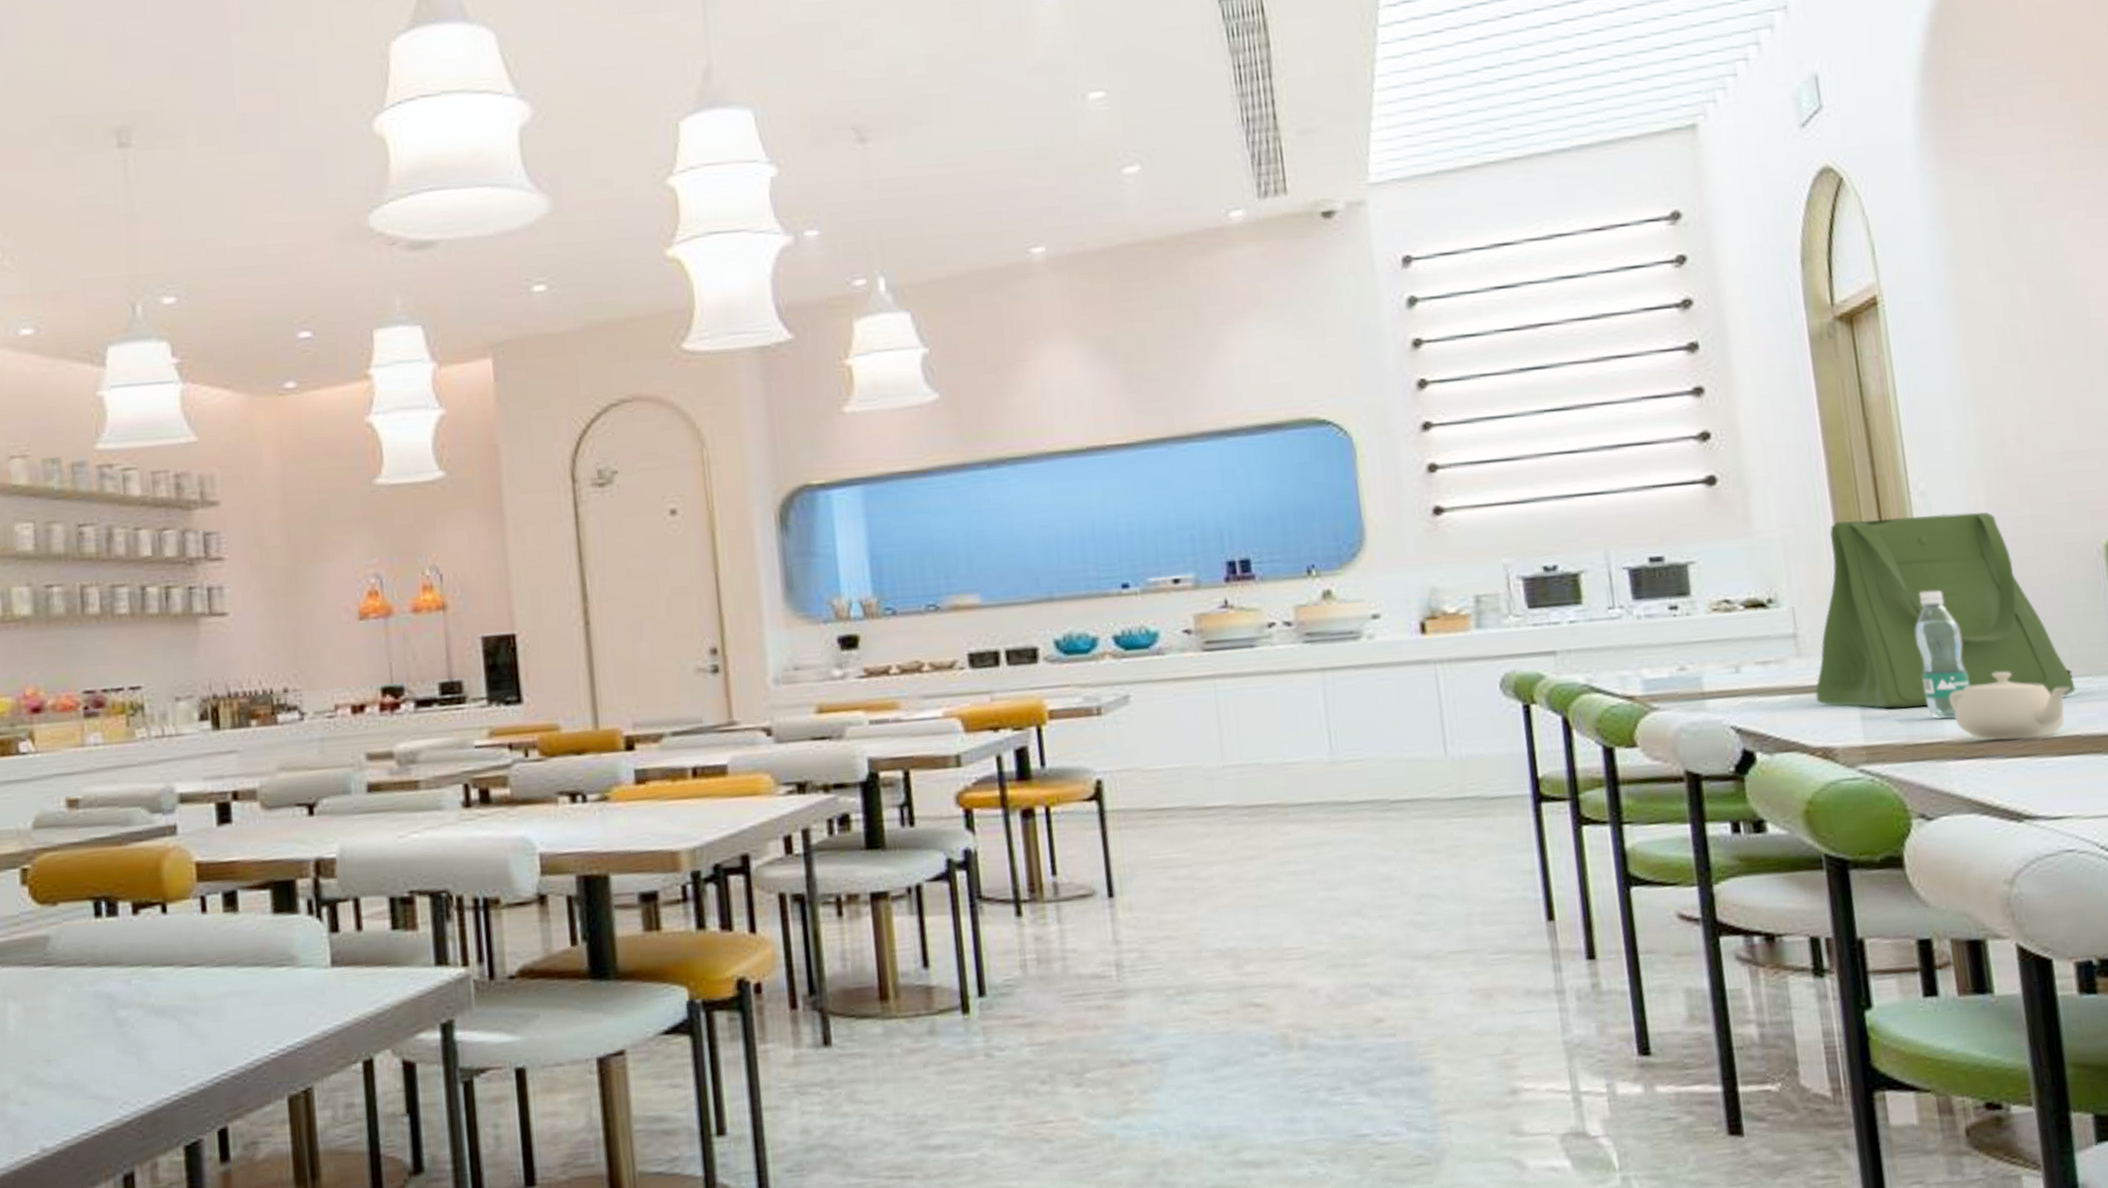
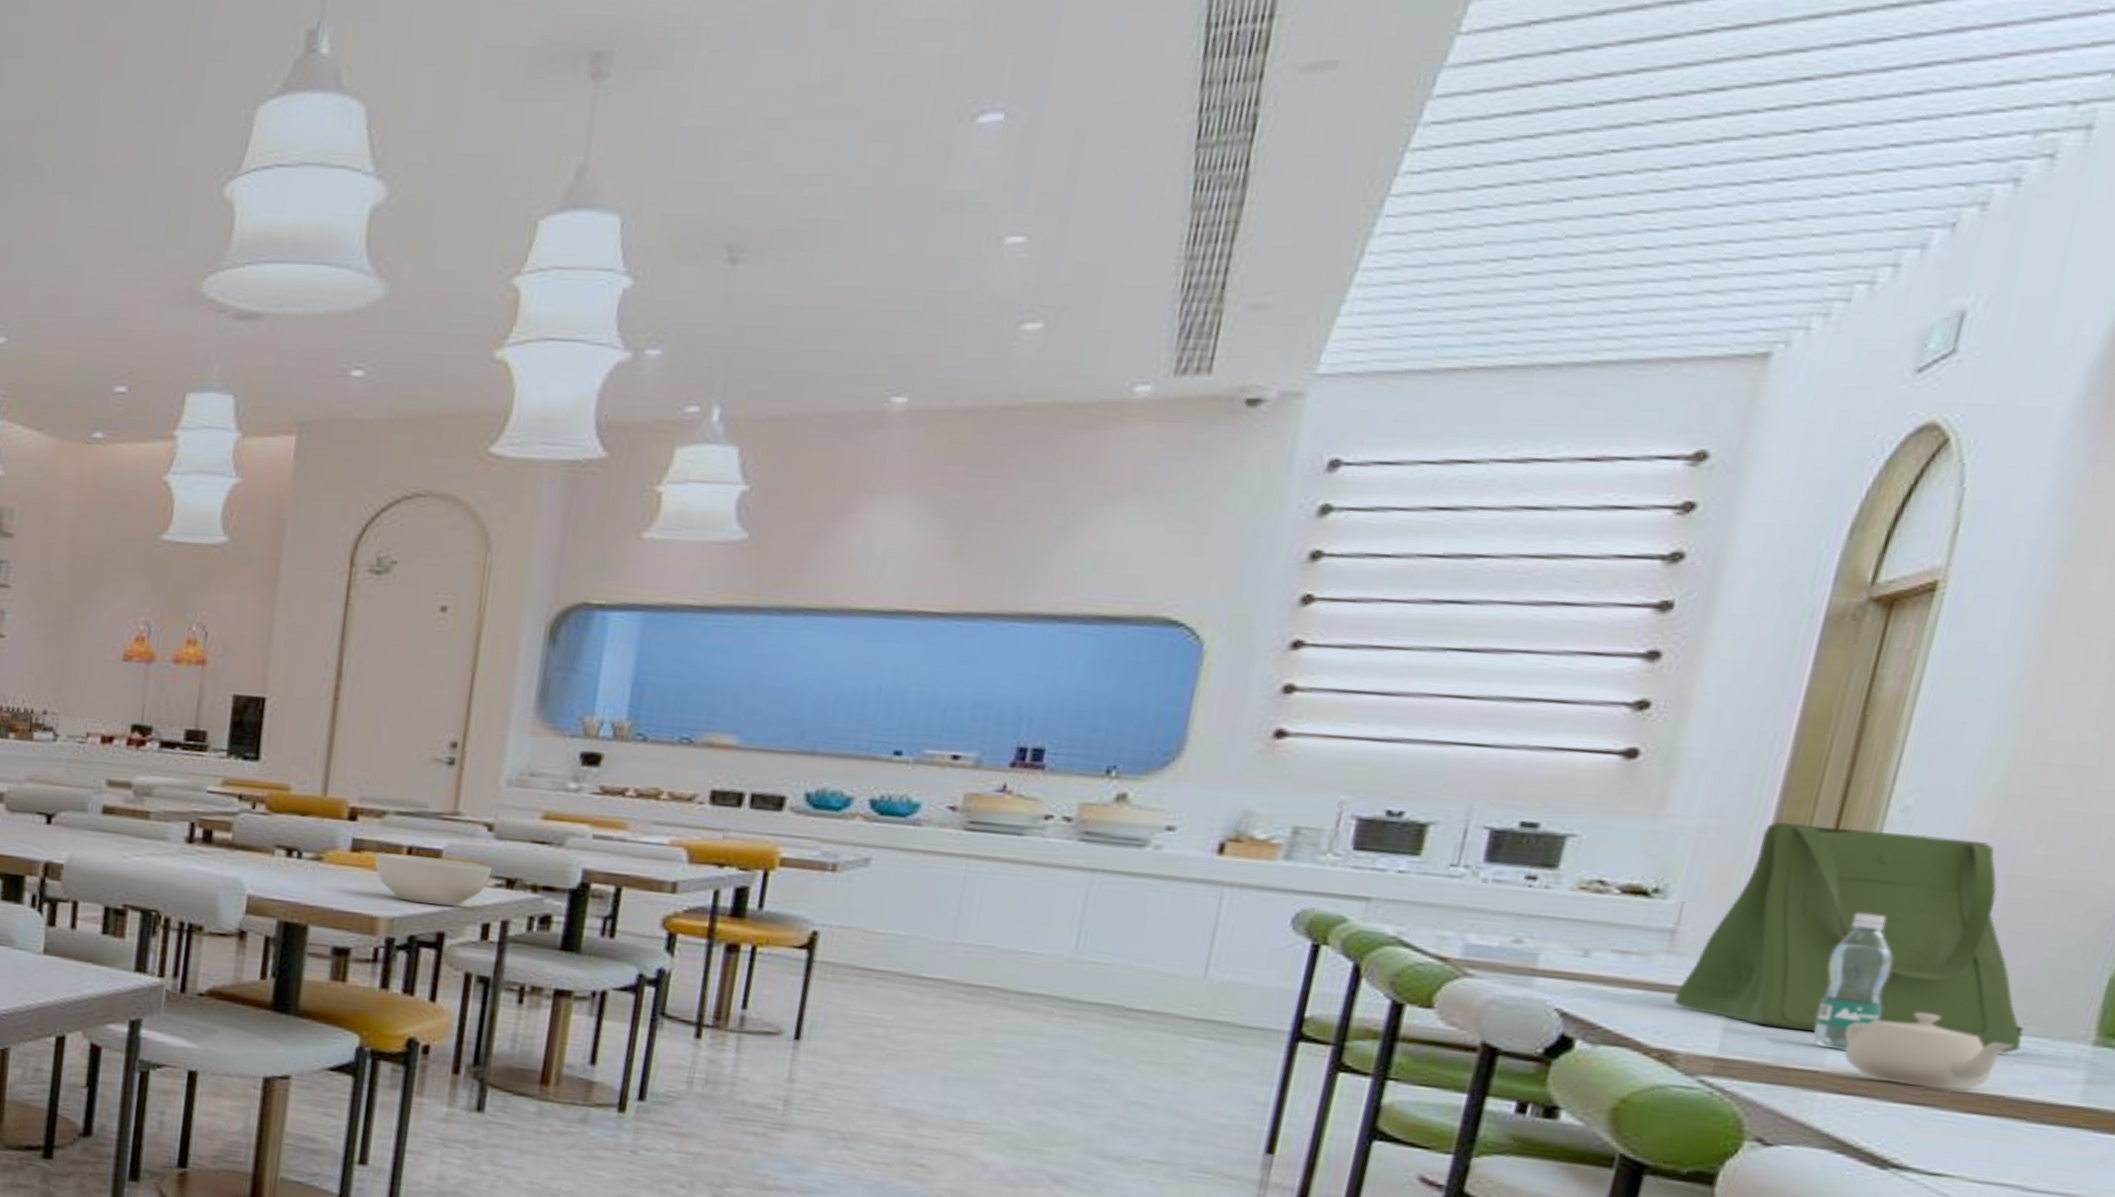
bowl: none [660,773,781,827] -> present [374,852,493,906]

